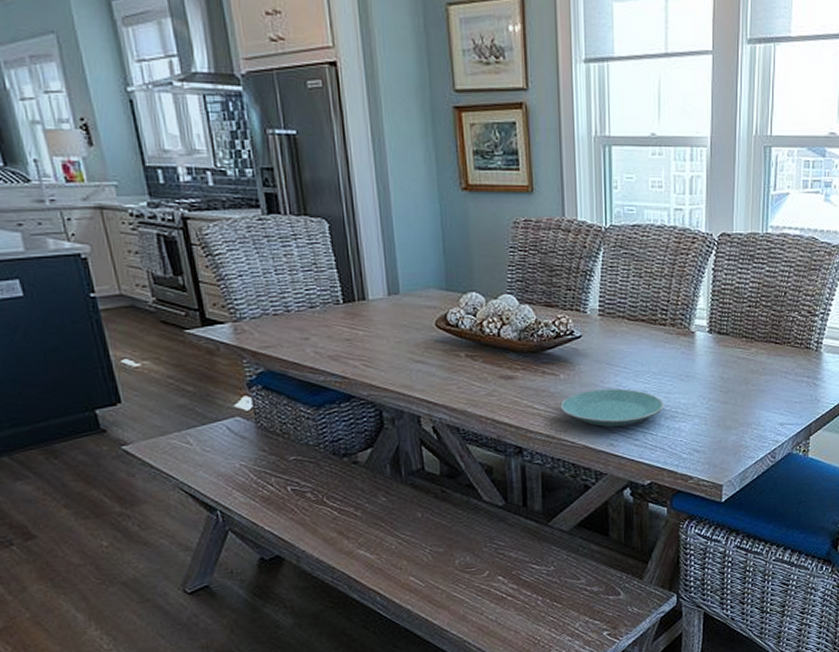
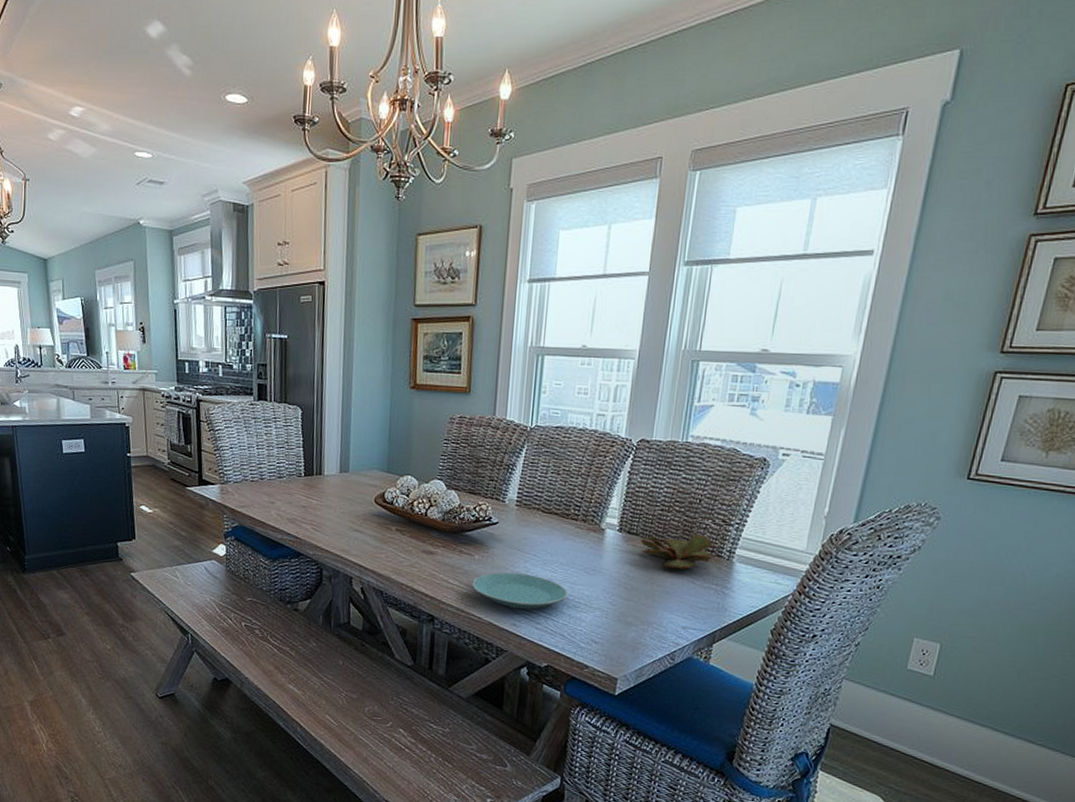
succulent plant: none [732,328,804,366] -> present [640,534,715,570]

